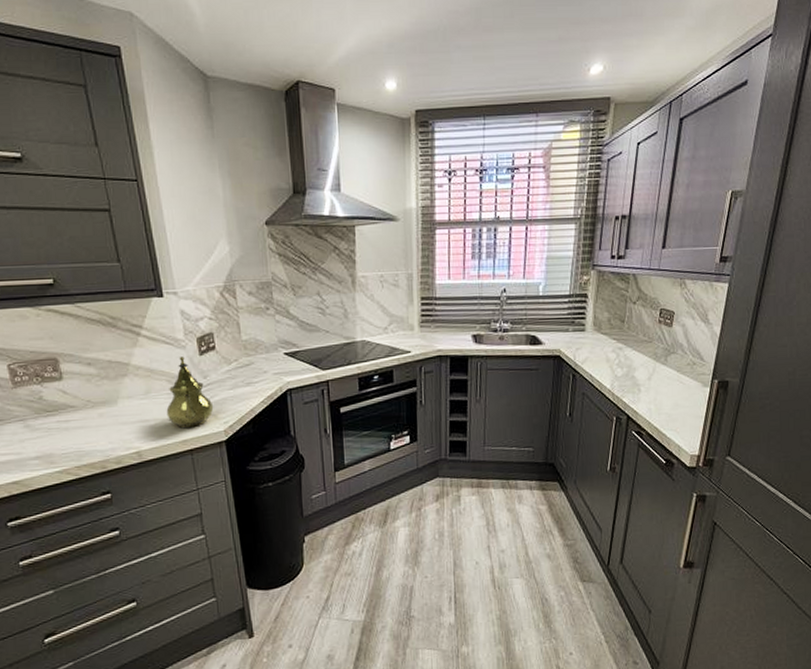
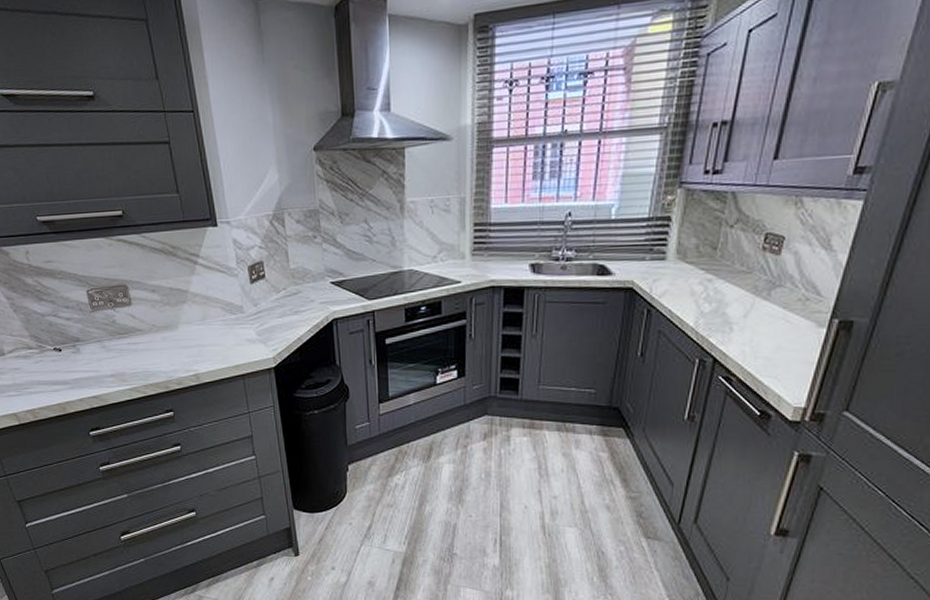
teapot: present [166,356,214,427] -> none [220,284,264,353]

